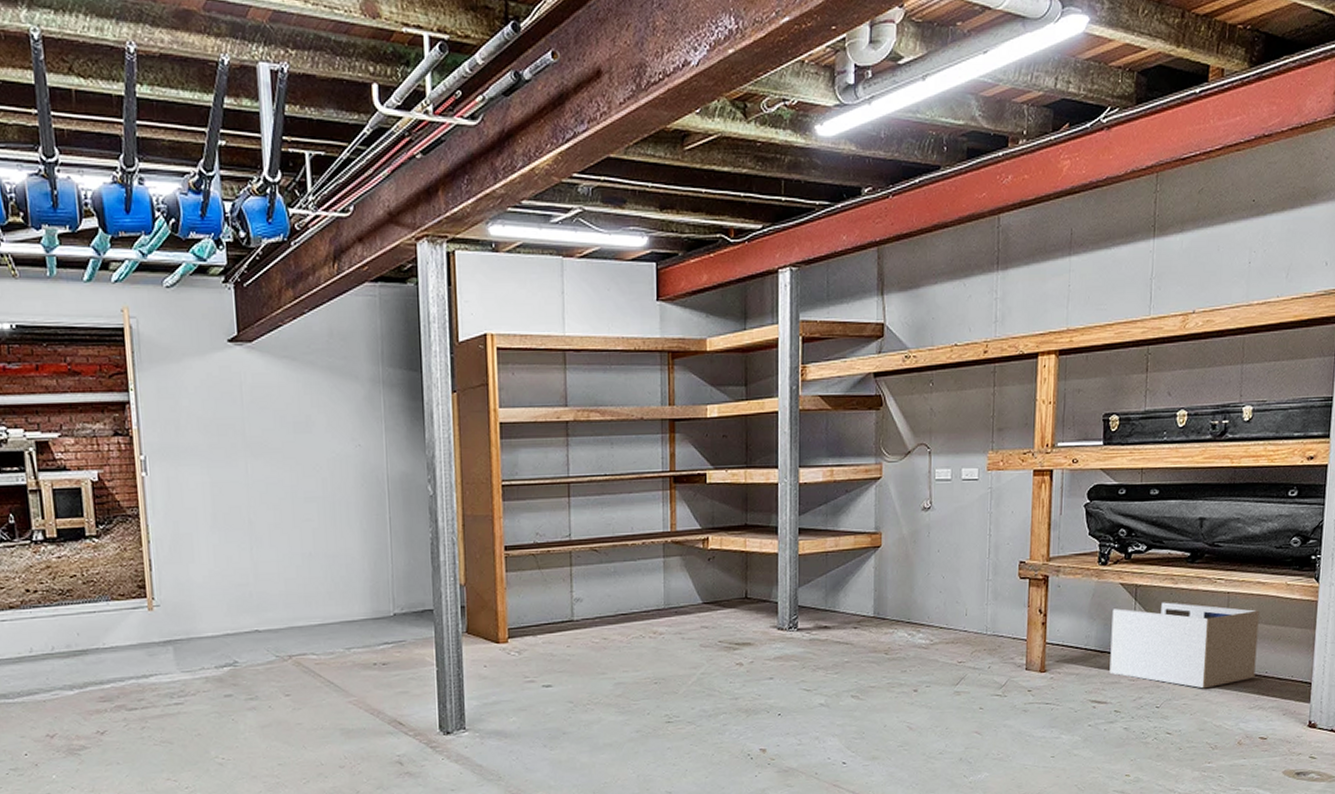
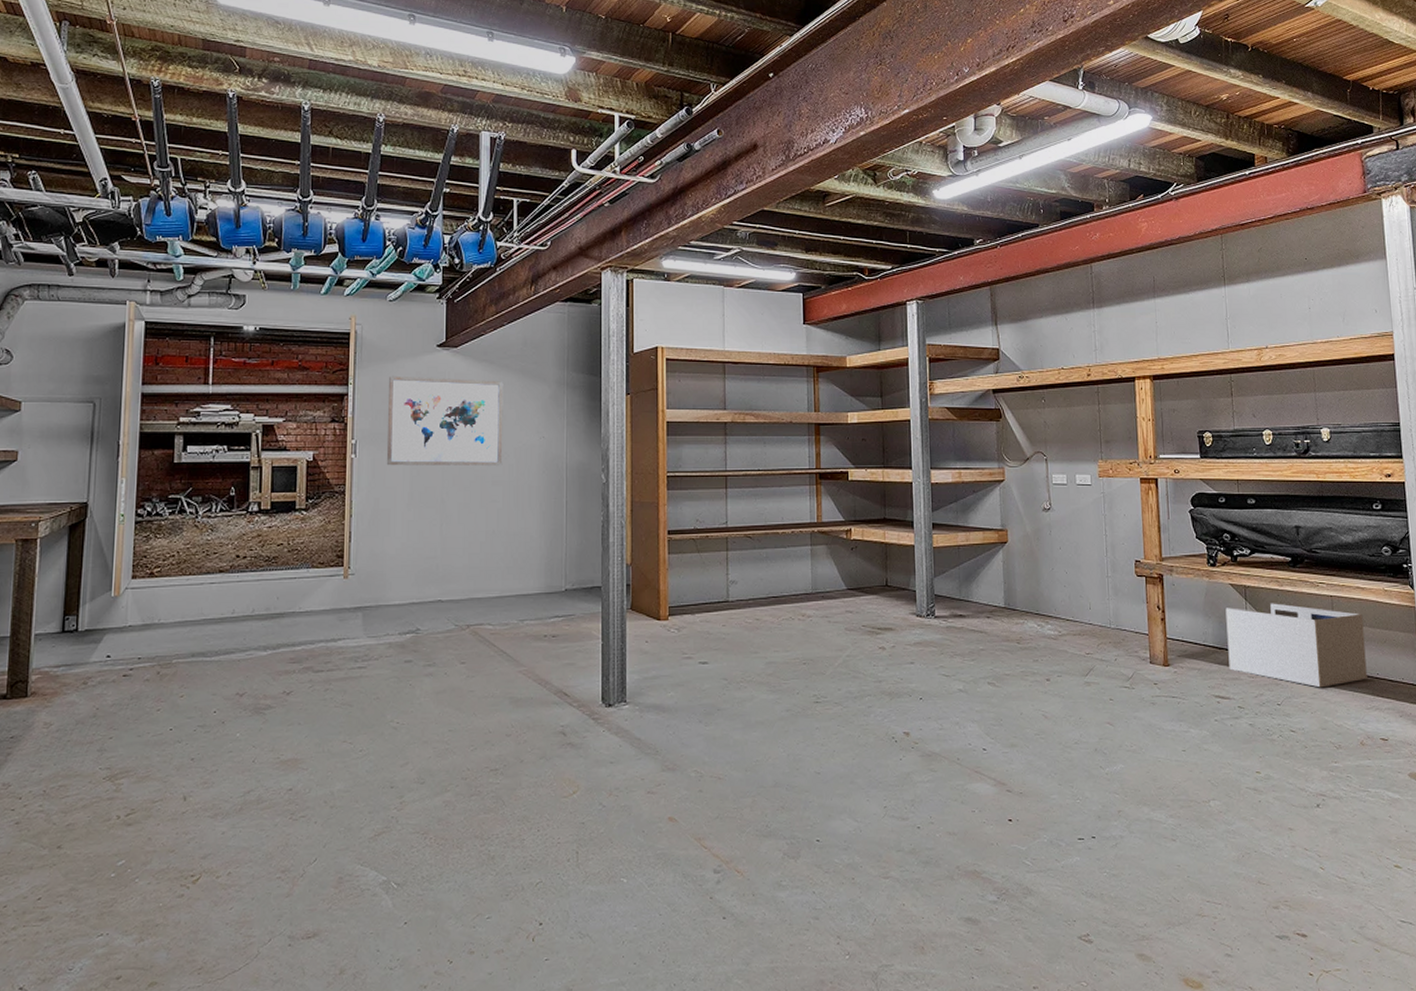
wall art: none [175,378,315,484] -> present [386,375,504,466]

